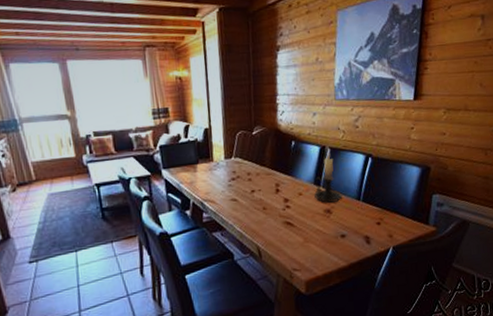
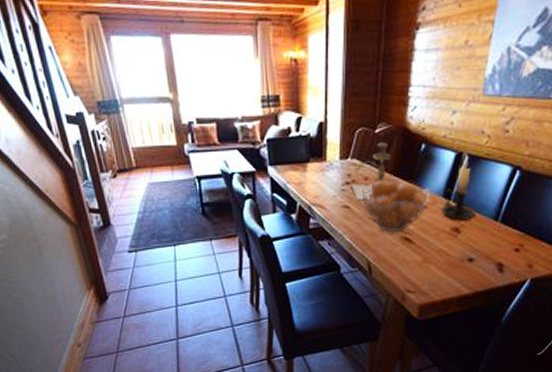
hookah: none [236,142,269,193] -> present [351,142,392,200]
fruit basket: none [246,173,304,220] -> present [361,179,430,233]

